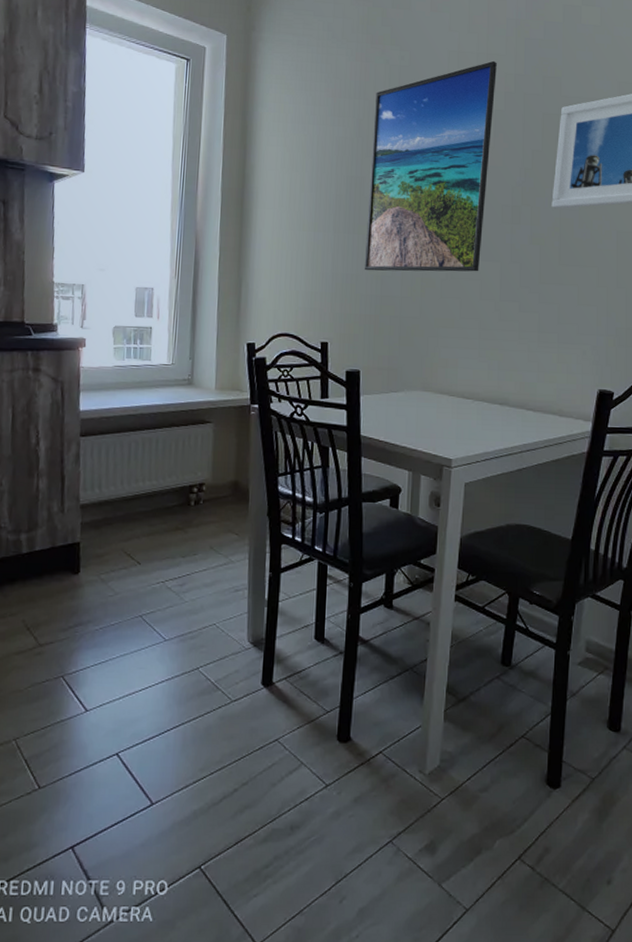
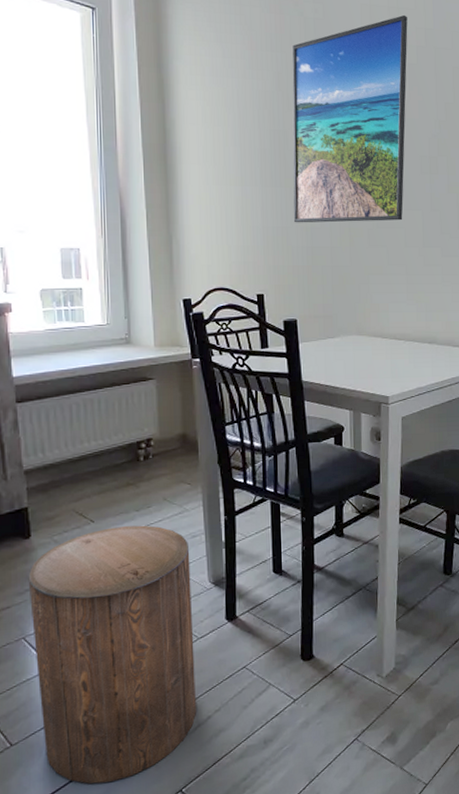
stool: none [70,572,231,844] -> present [28,525,196,784]

